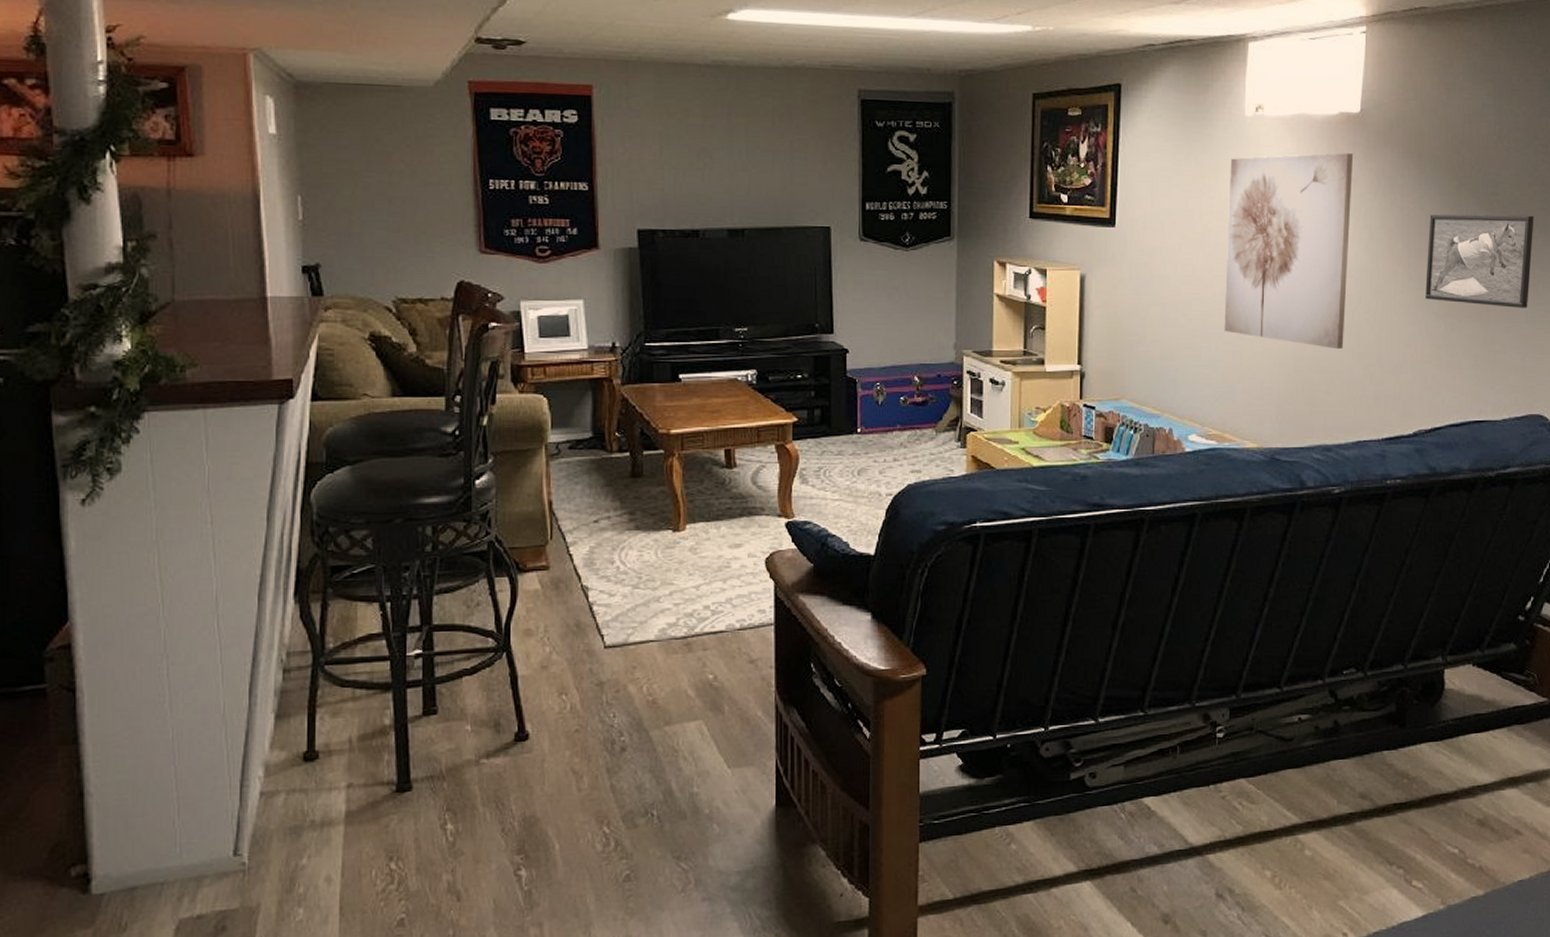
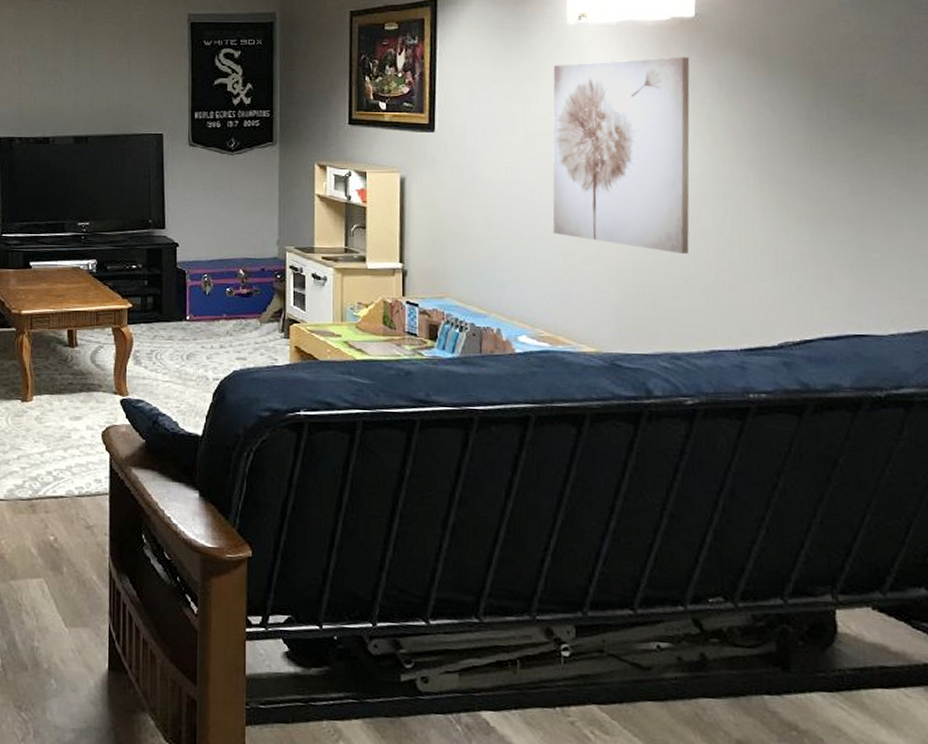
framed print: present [1425,214,1534,308] -> none [782,116,913,215]

